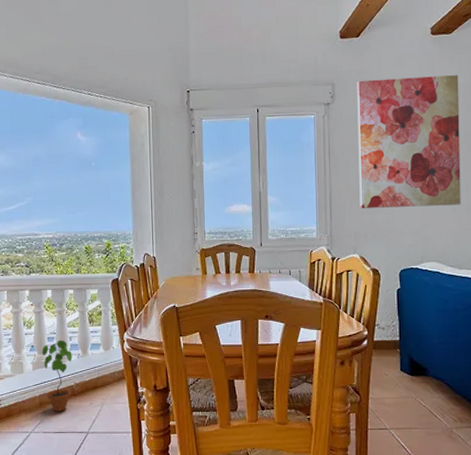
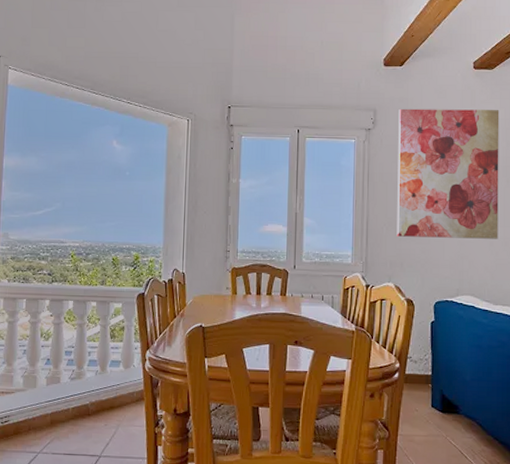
potted plant: present [42,340,73,412] -> none [58,354,90,432]

